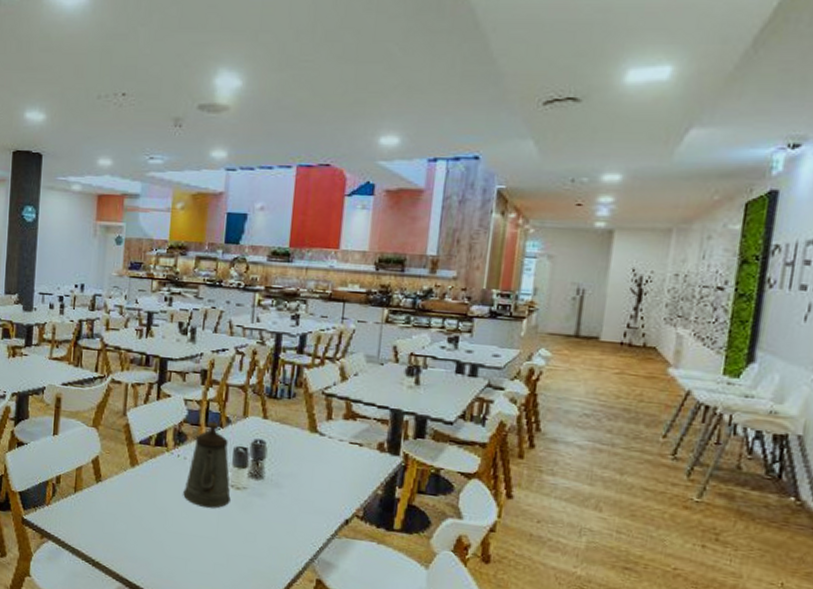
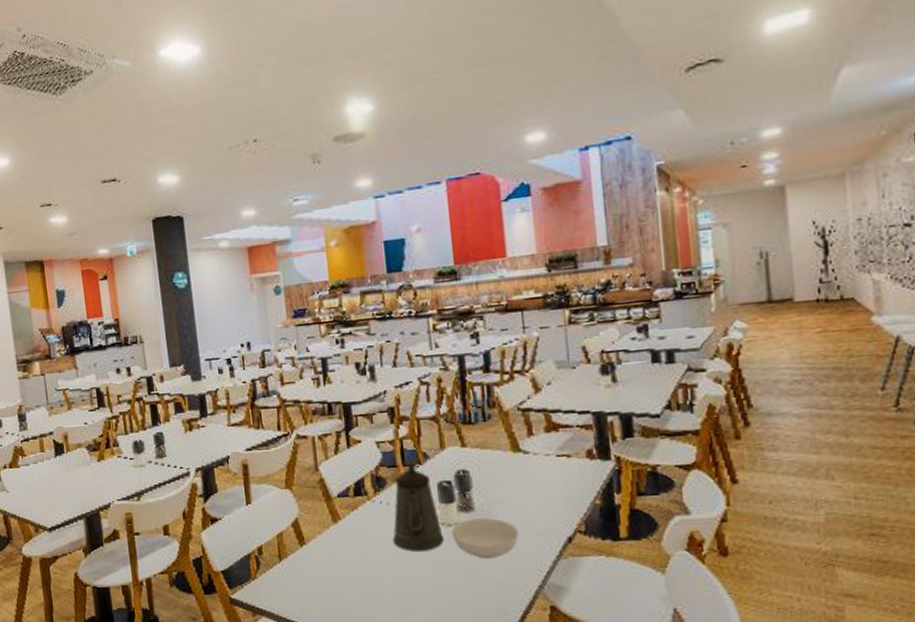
bowl: none [238,486,302,527] -> present [451,518,520,559]

